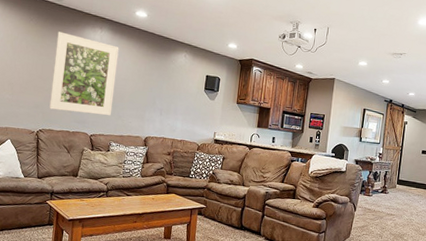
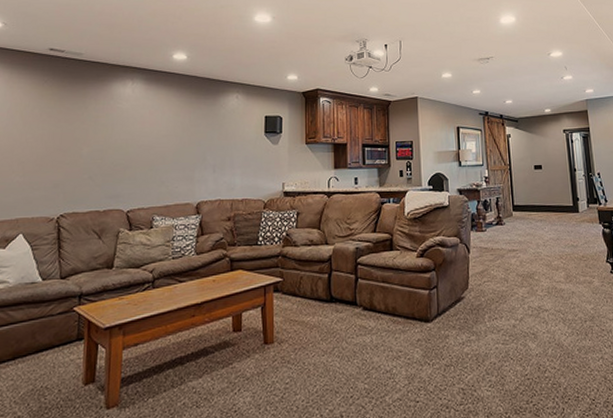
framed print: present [49,31,119,116] -> none [72,91,156,187]

